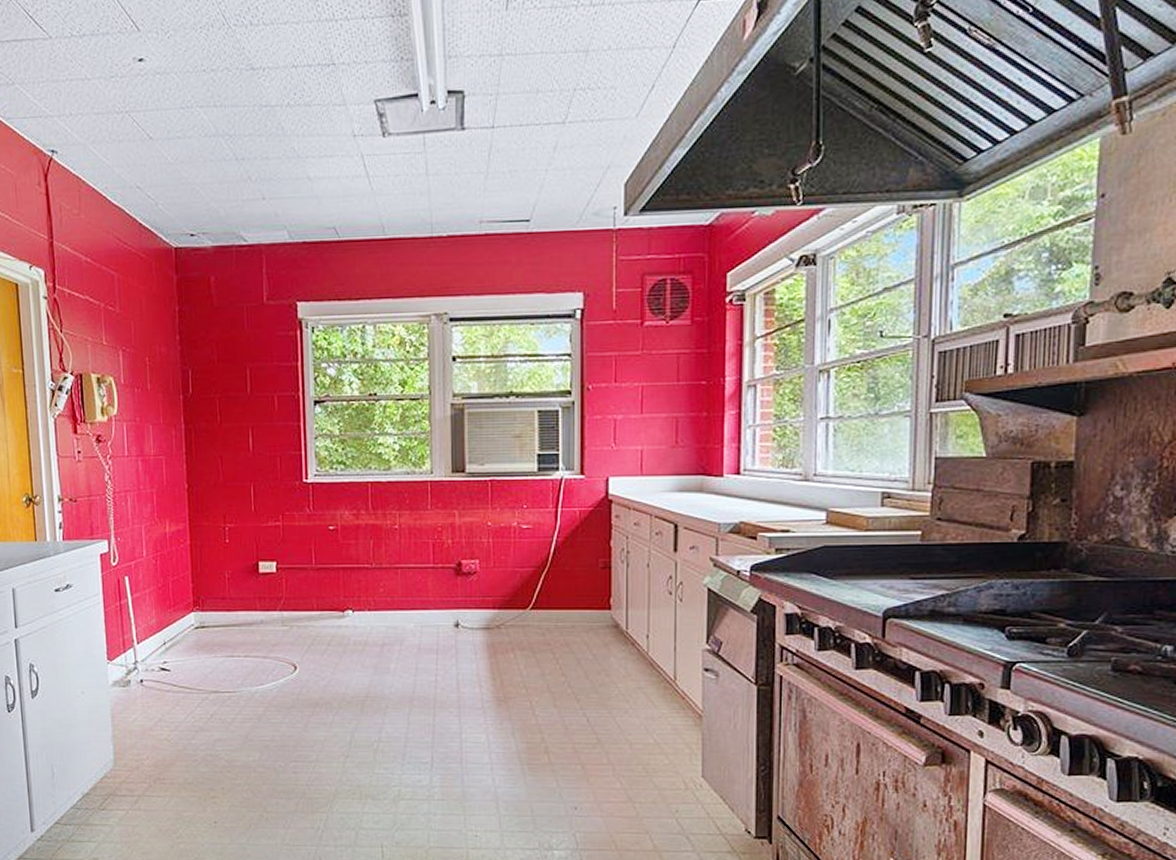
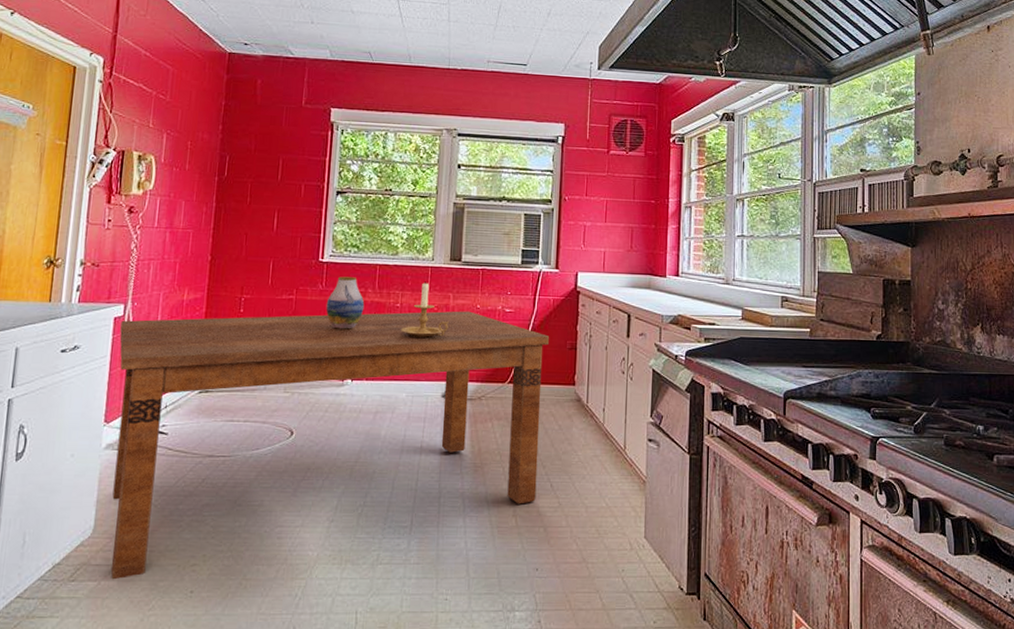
dining table: none [107,530,576,810] -> present [111,311,549,580]
vase: none [316,498,359,558] -> present [325,276,365,331]
candle holder: none [401,498,456,562] -> present [400,281,449,338]

